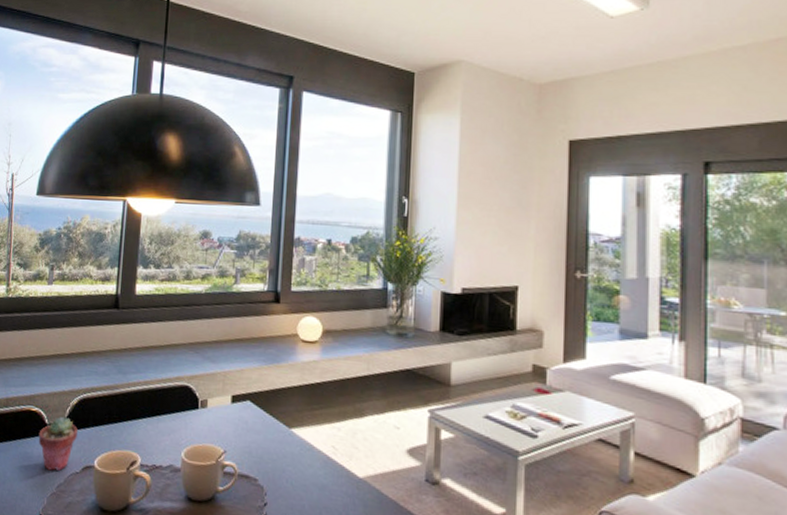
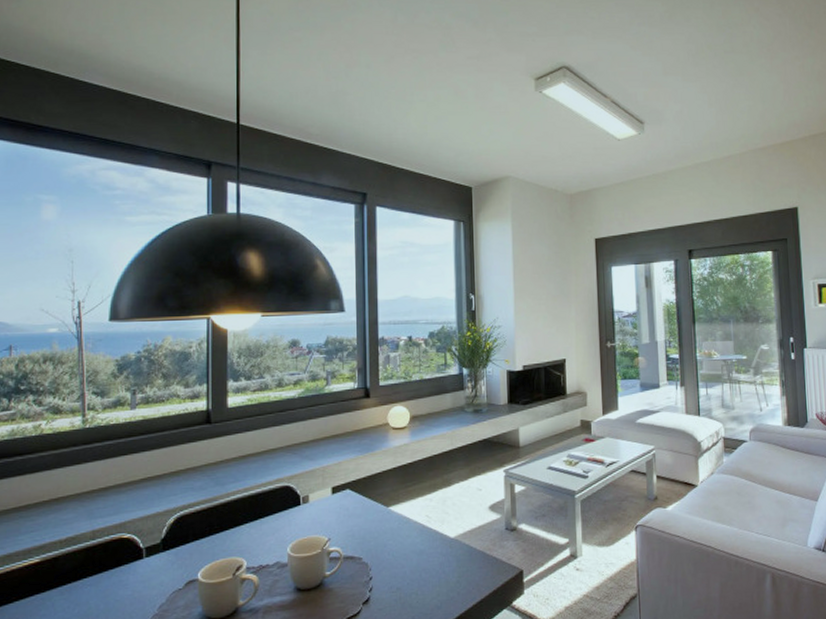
potted succulent: present [38,417,78,471] -> none [133,538,177,593]

